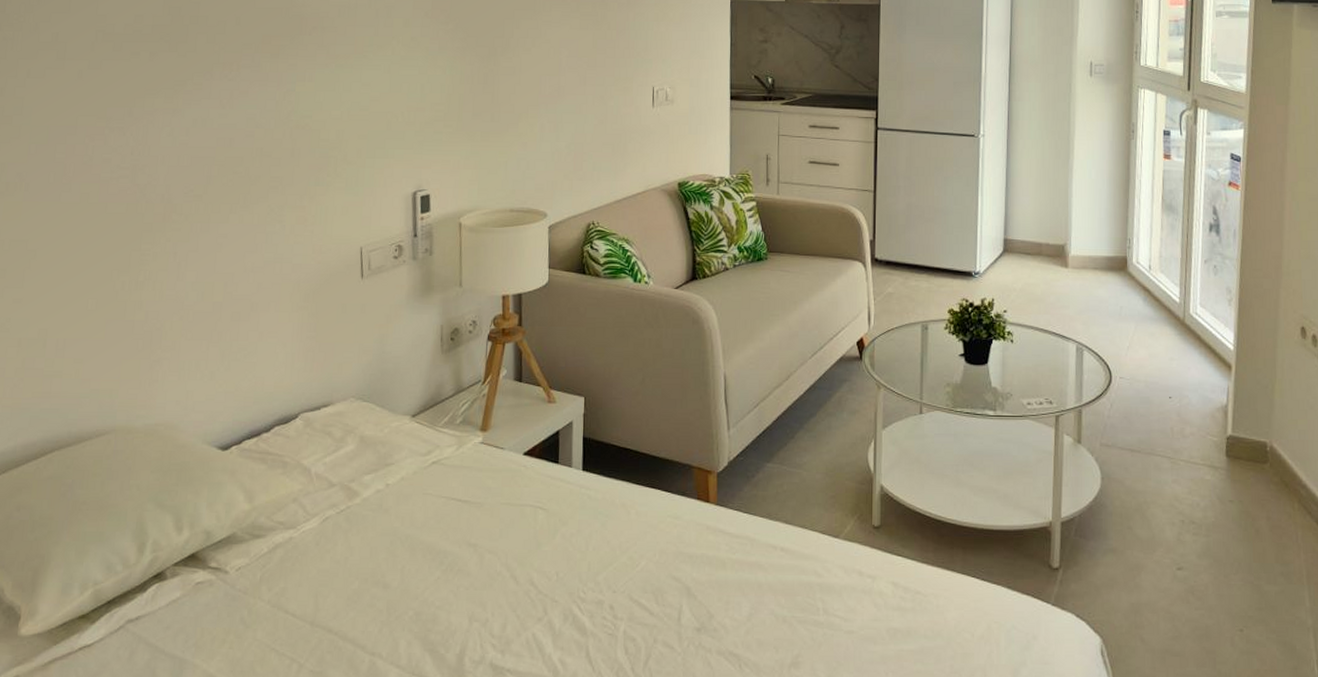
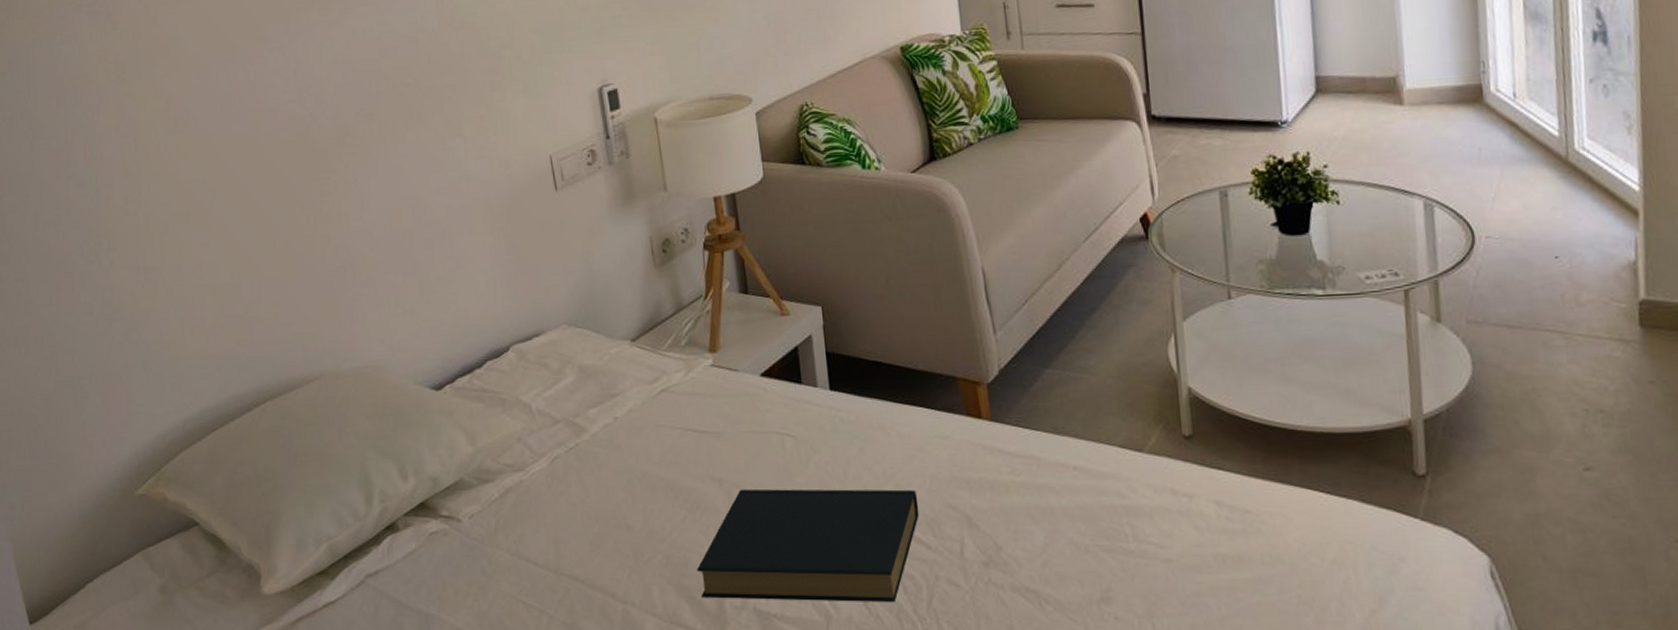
hardback book: none [442,554,647,662] -> present [696,489,920,603]

